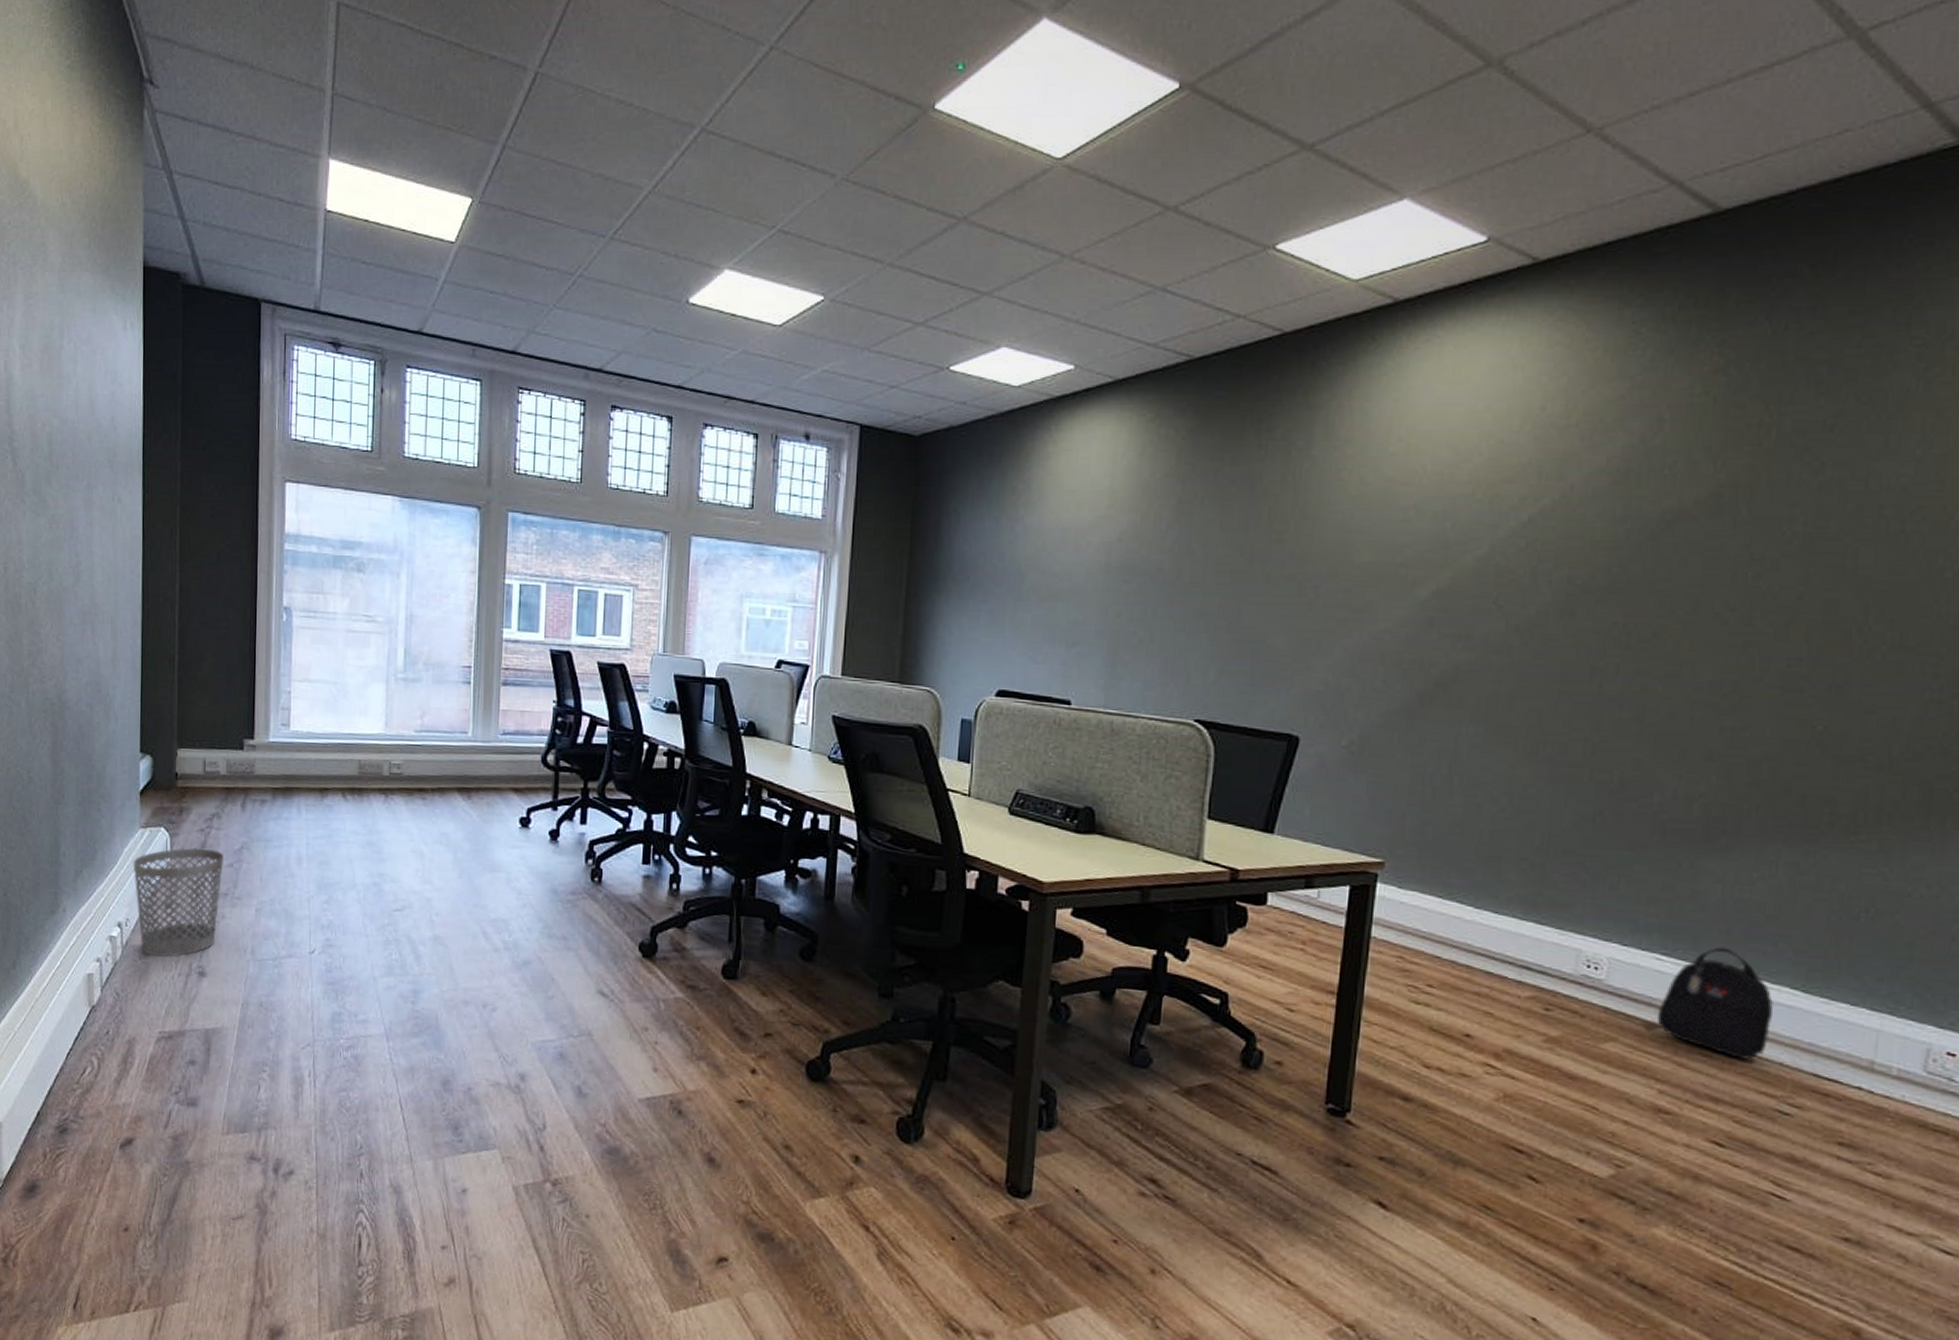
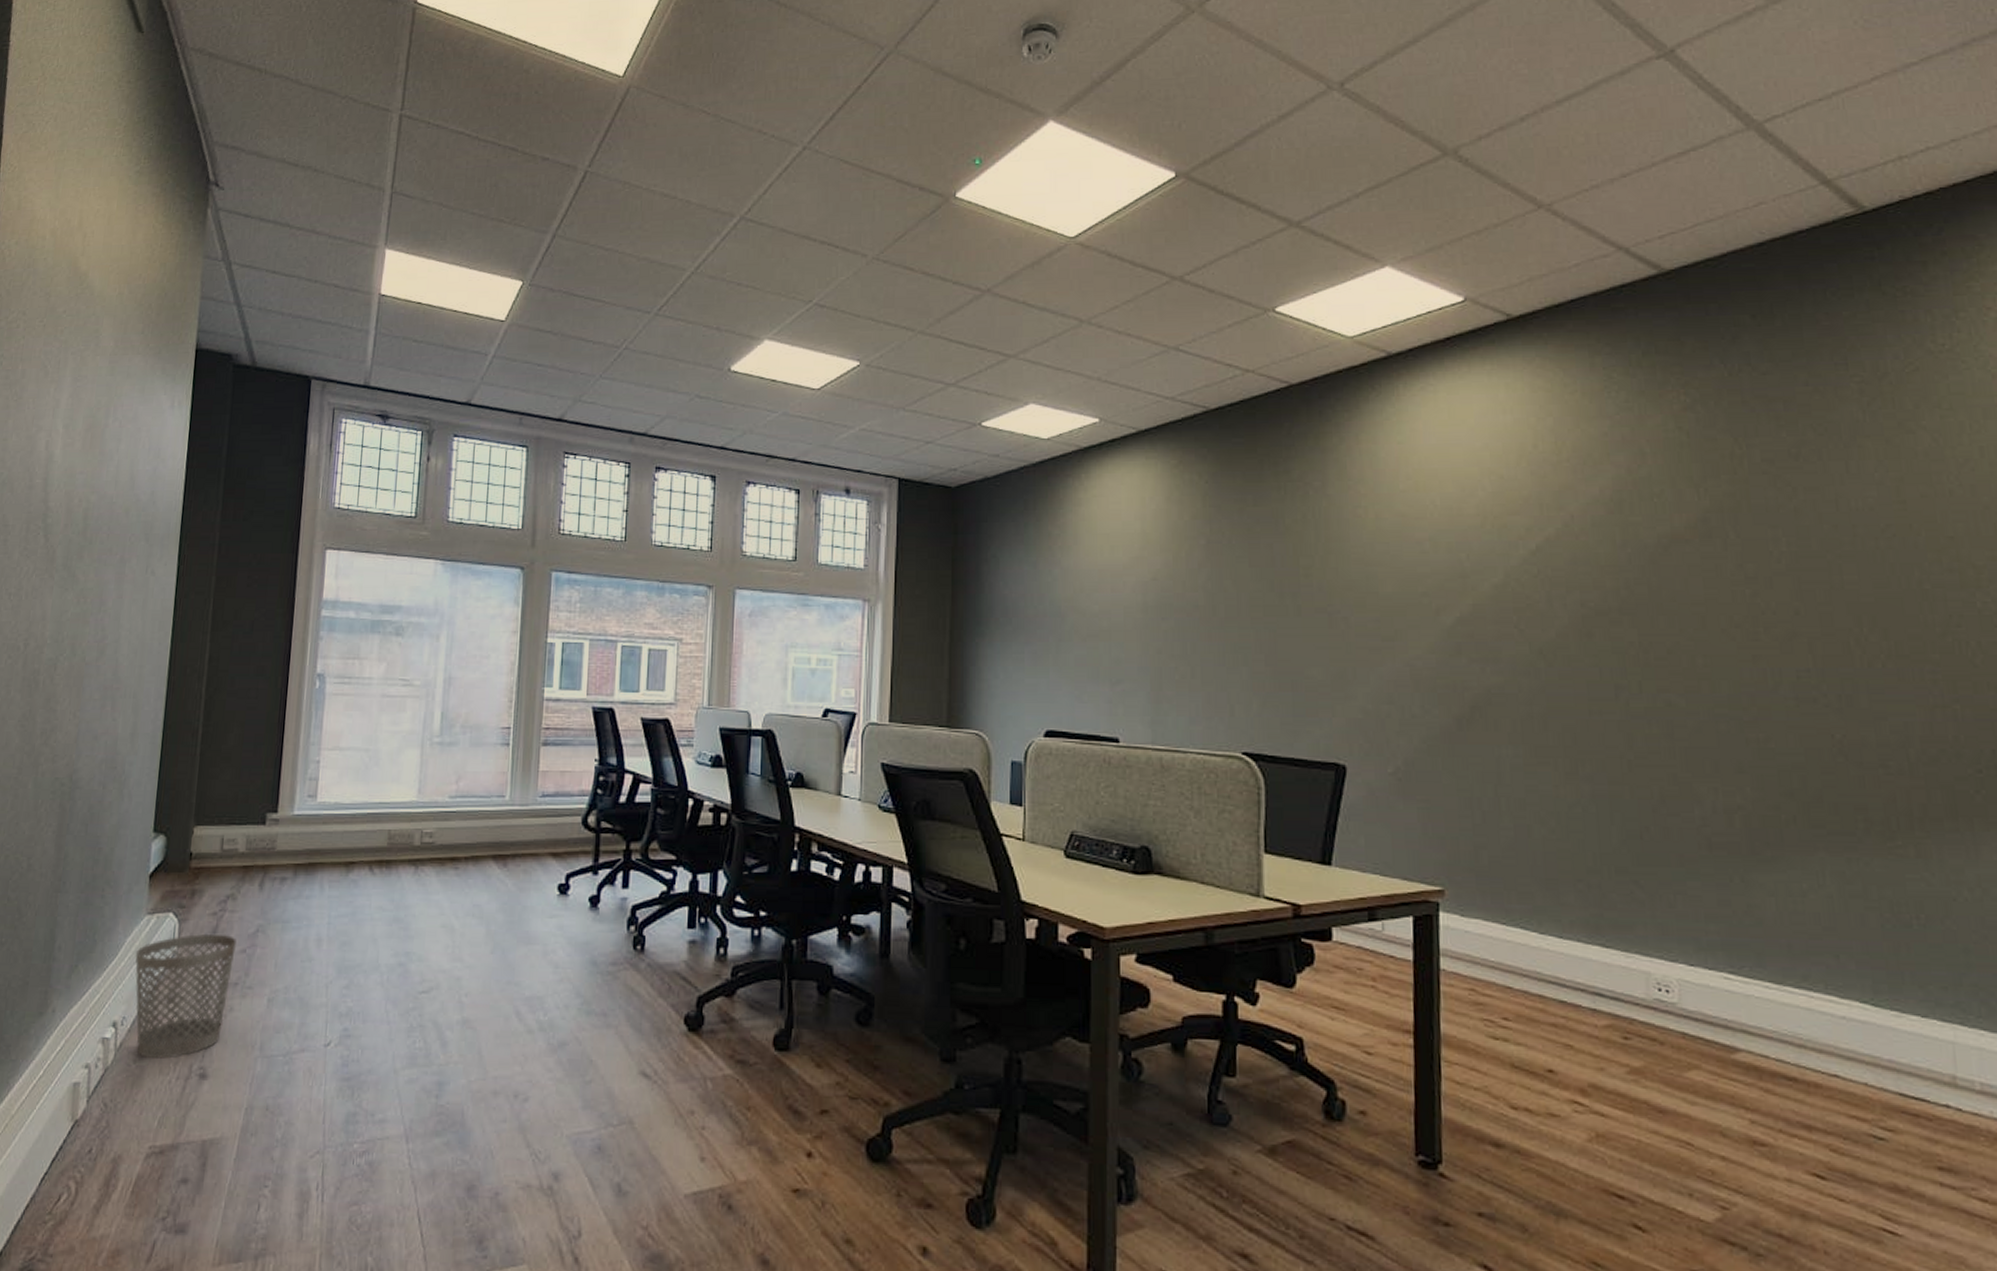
backpack: present [1656,947,1773,1060] -> none [1734,962,1849,1082]

